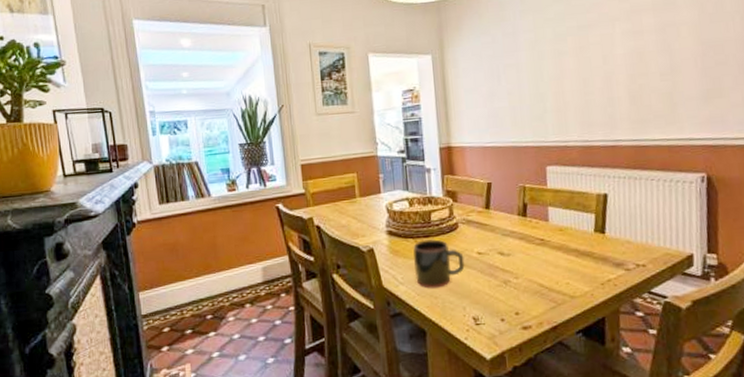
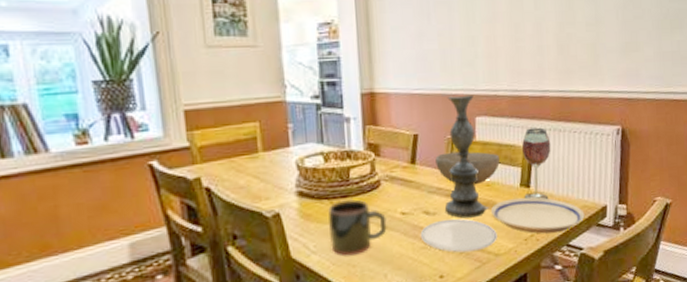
plate: none [495,260,572,293] -> present [420,218,497,253]
bowl: none [508,198,572,230] -> present [435,152,500,185]
candlestick: none [518,146,563,260] -> present [445,94,489,218]
plate: none [564,242,668,280] -> present [490,197,585,234]
wineglass: none [594,175,627,246] -> present [521,127,551,200]

